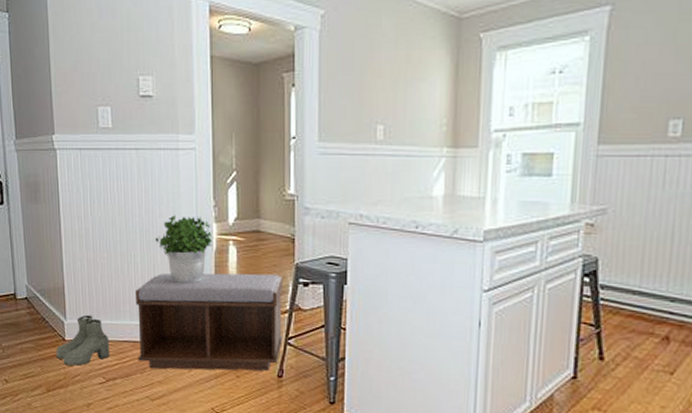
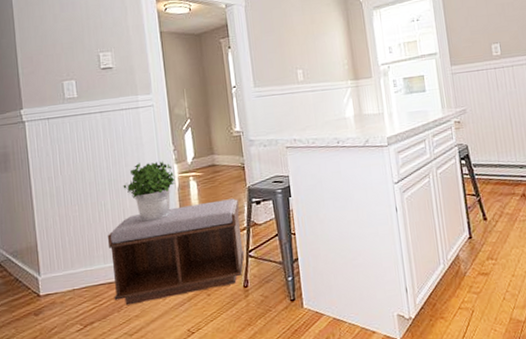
boots: present [56,315,110,366] -> none [30,266,86,320]

